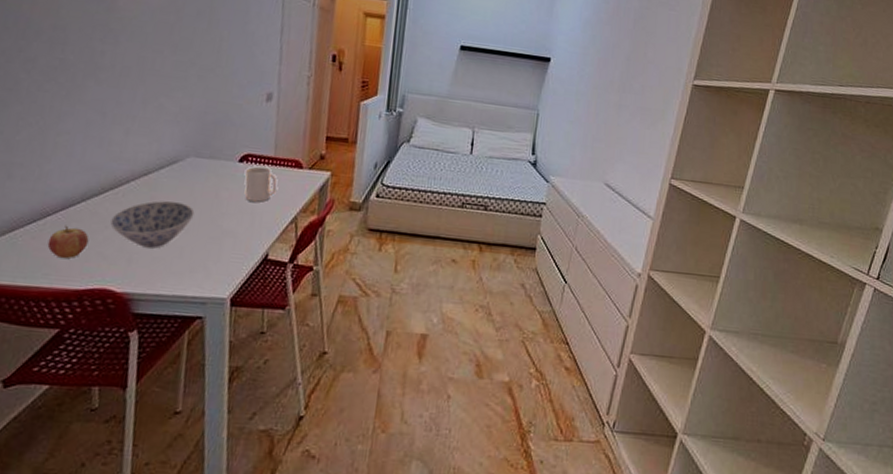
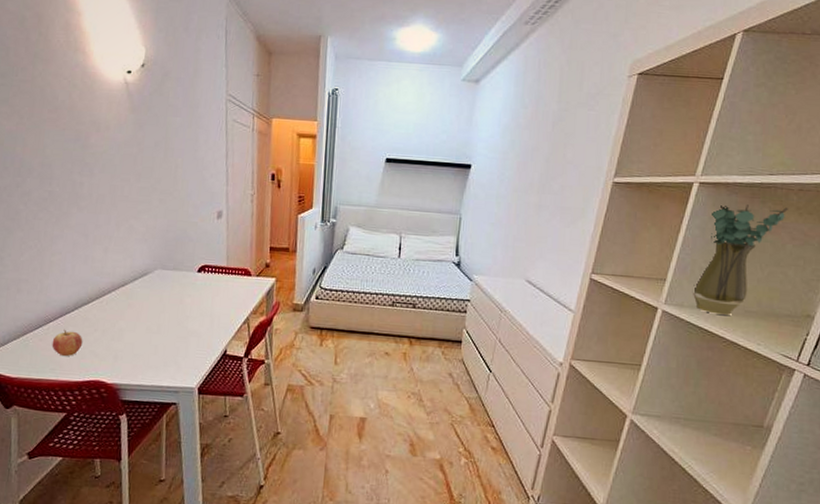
bowl: present [110,201,195,249] -> none [98,307,164,347]
mug: present [245,166,277,202] -> none [203,275,231,306]
vase: none [768,114,857,226] -> present [692,205,788,315]

